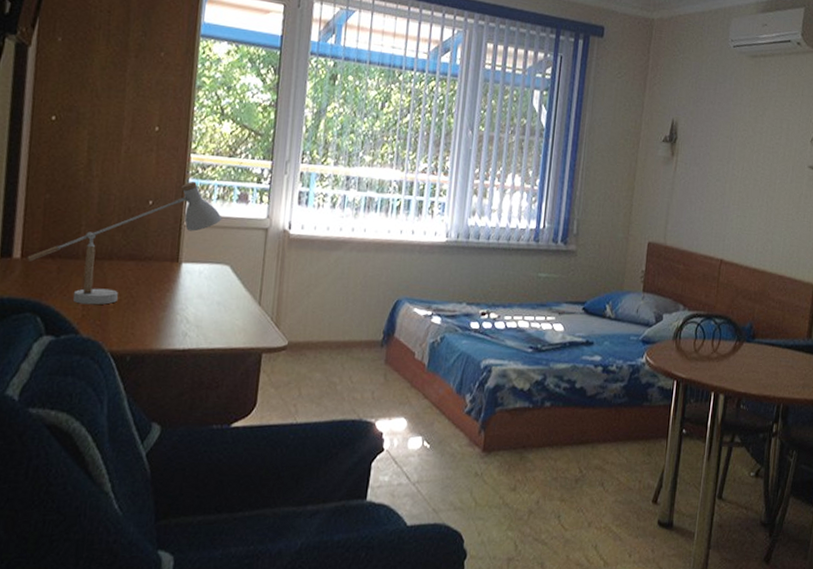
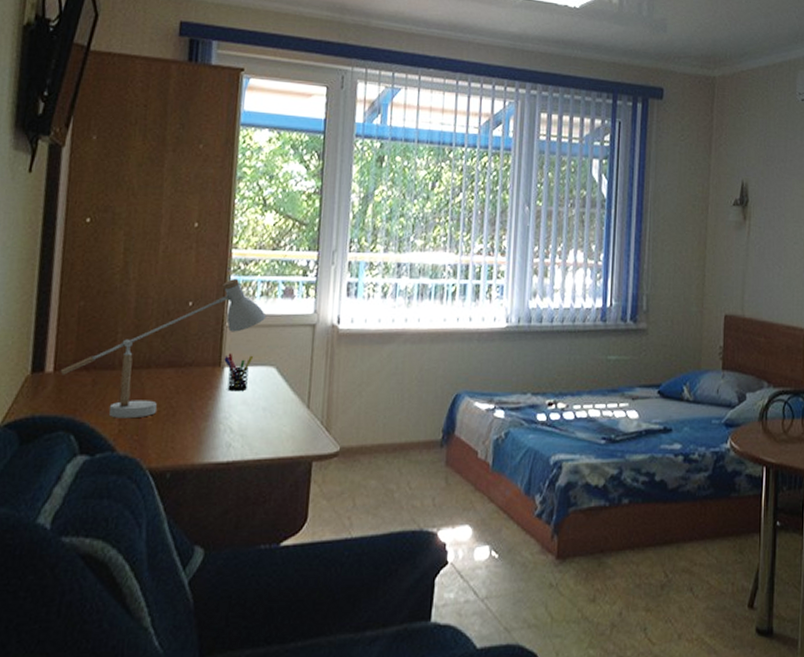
pen holder: none [182,250,209,286] -> present [224,353,253,392]

